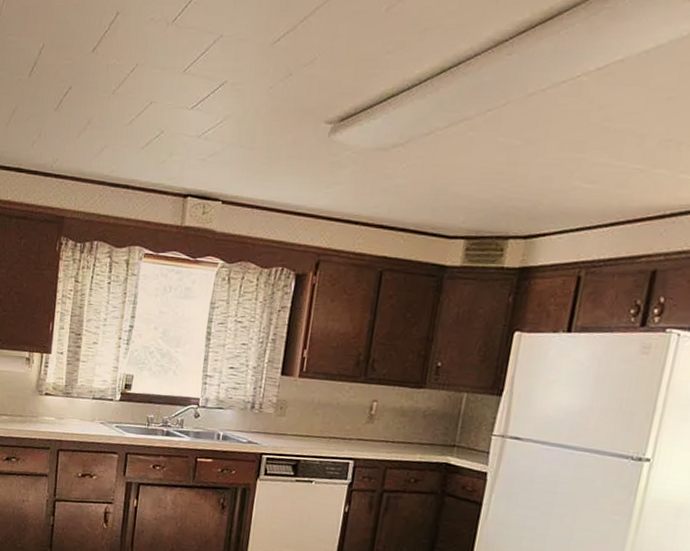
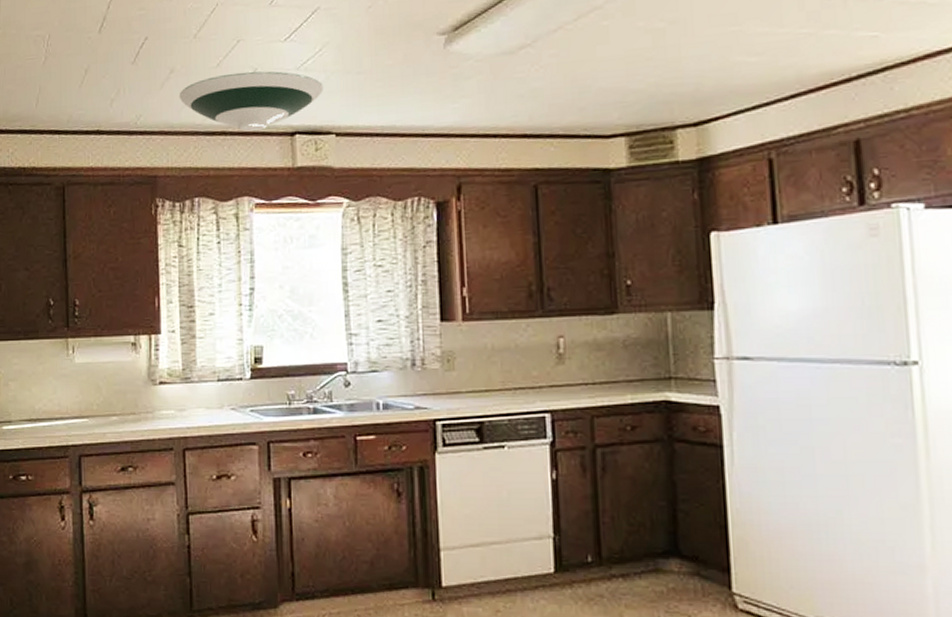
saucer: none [92,132,219,189] -> present [179,71,323,132]

